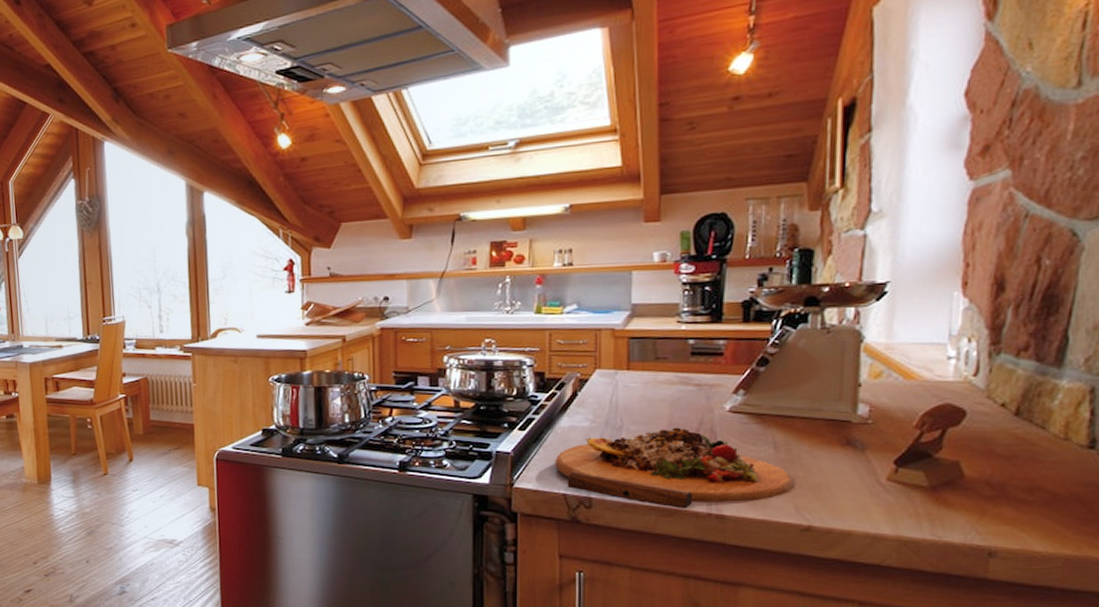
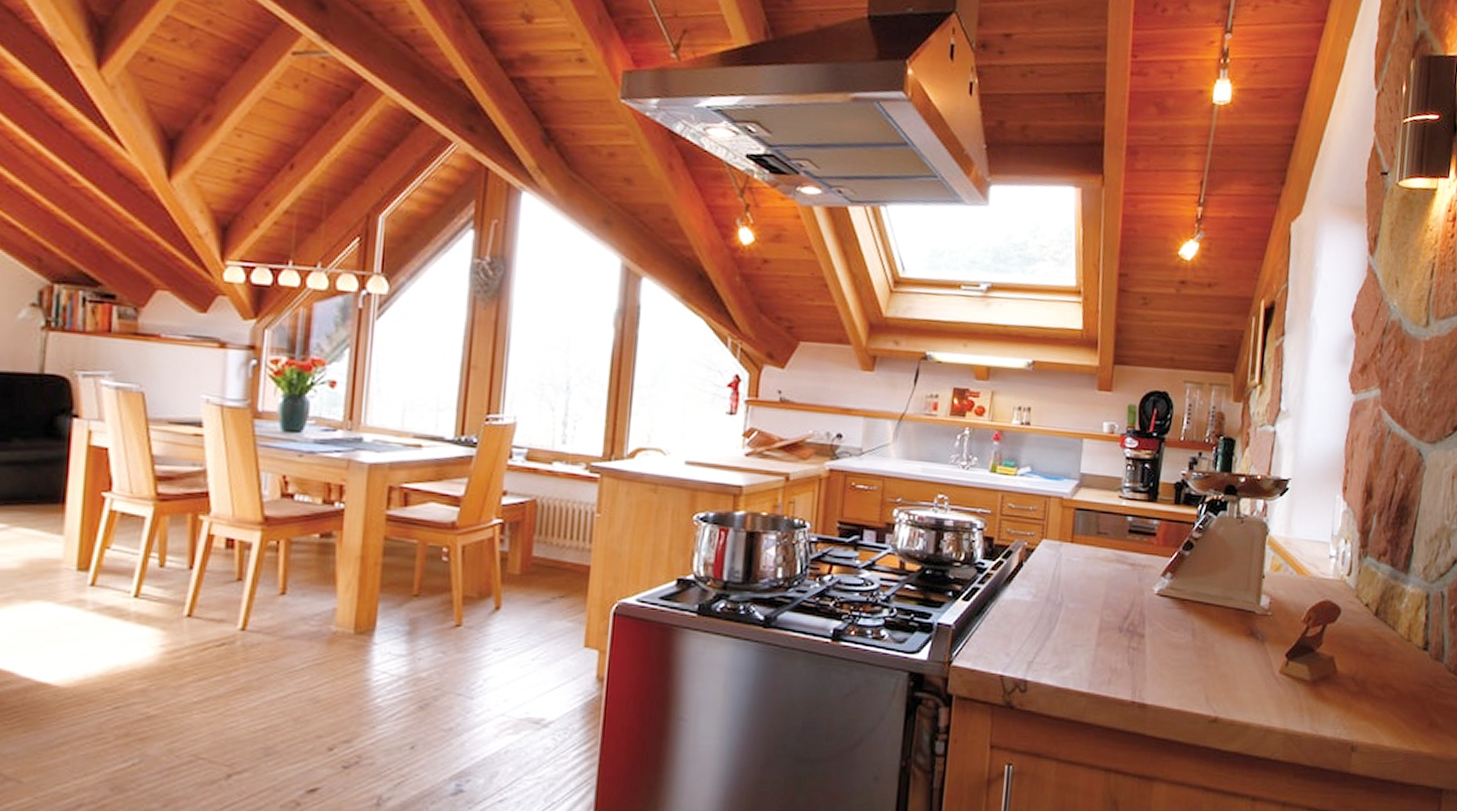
cutting board: present [555,427,796,509] -> none [995,607,1208,696]

